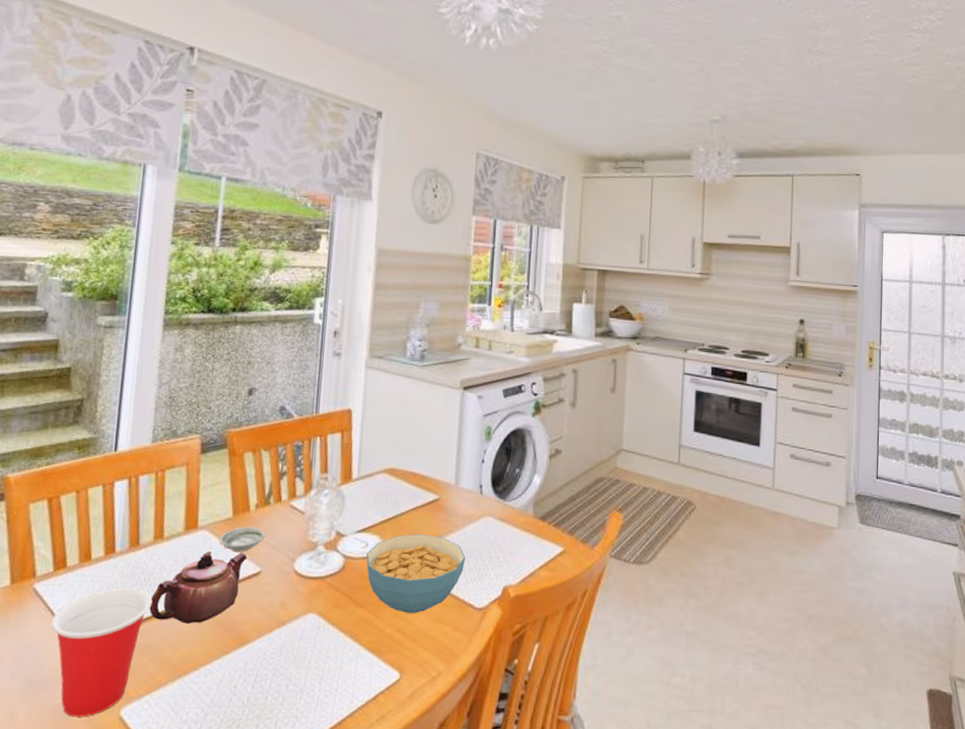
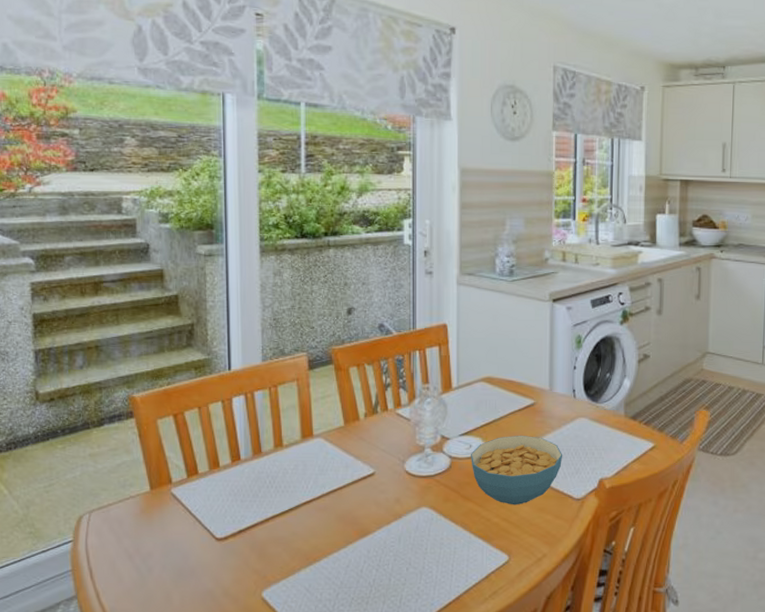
cup: present [50,588,153,717] -> none [191,490,279,599]
teapot: present [149,552,247,624] -> none [277,457,360,519]
saucer: present [219,526,266,552] -> none [334,434,376,456]

